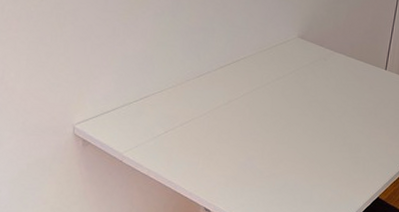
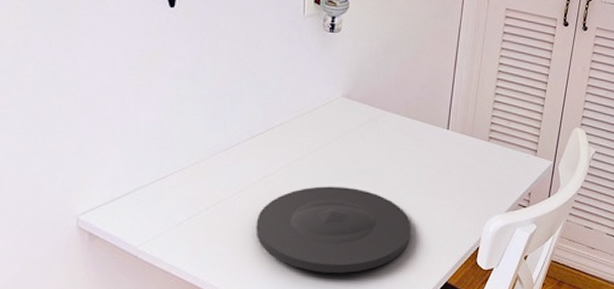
plate: none [220,111,351,185] -> present [255,186,411,274]

